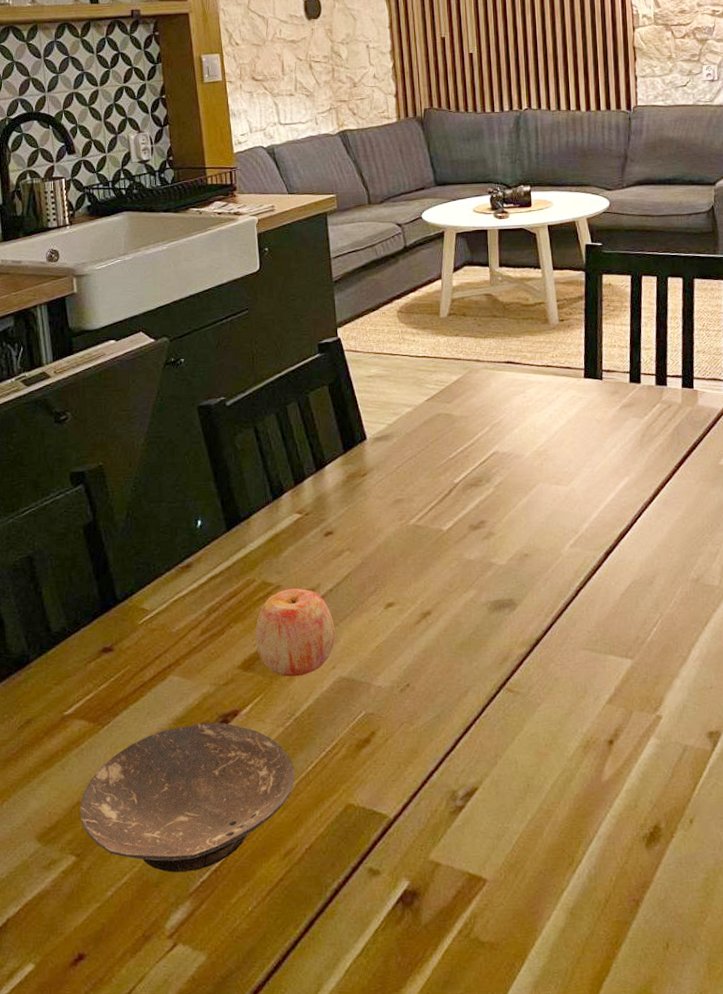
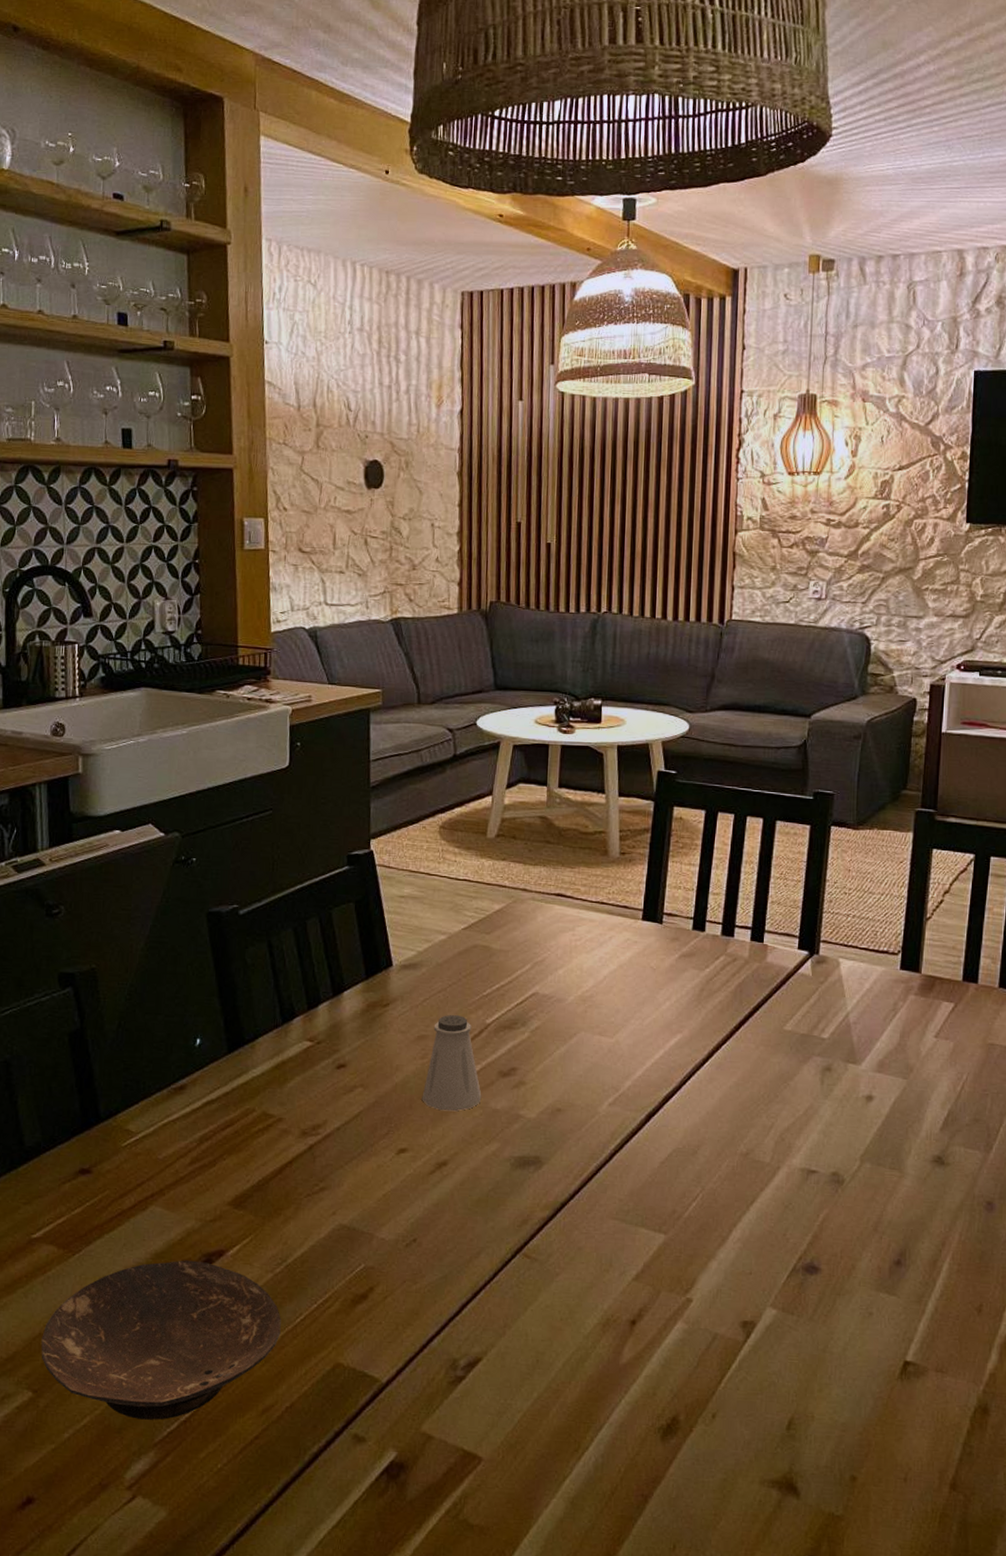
apple: present [255,588,335,677] -> none [249,1123,339,1220]
saltshaker: none [403,478,457,566] -> present [422,1015,482,1112]

